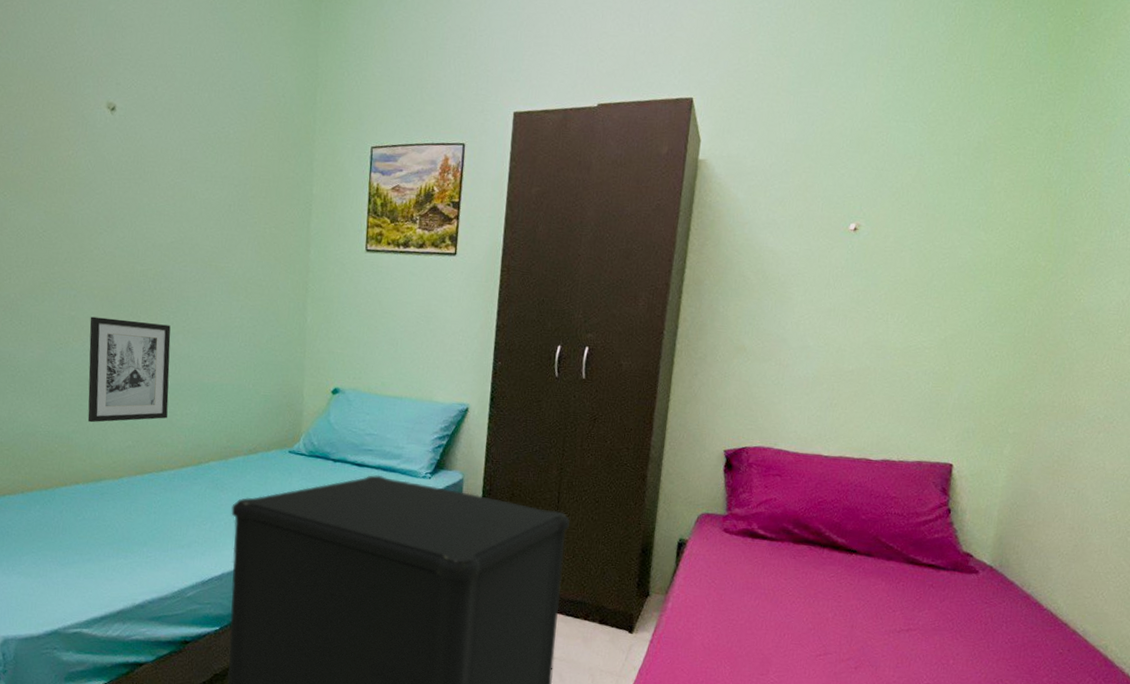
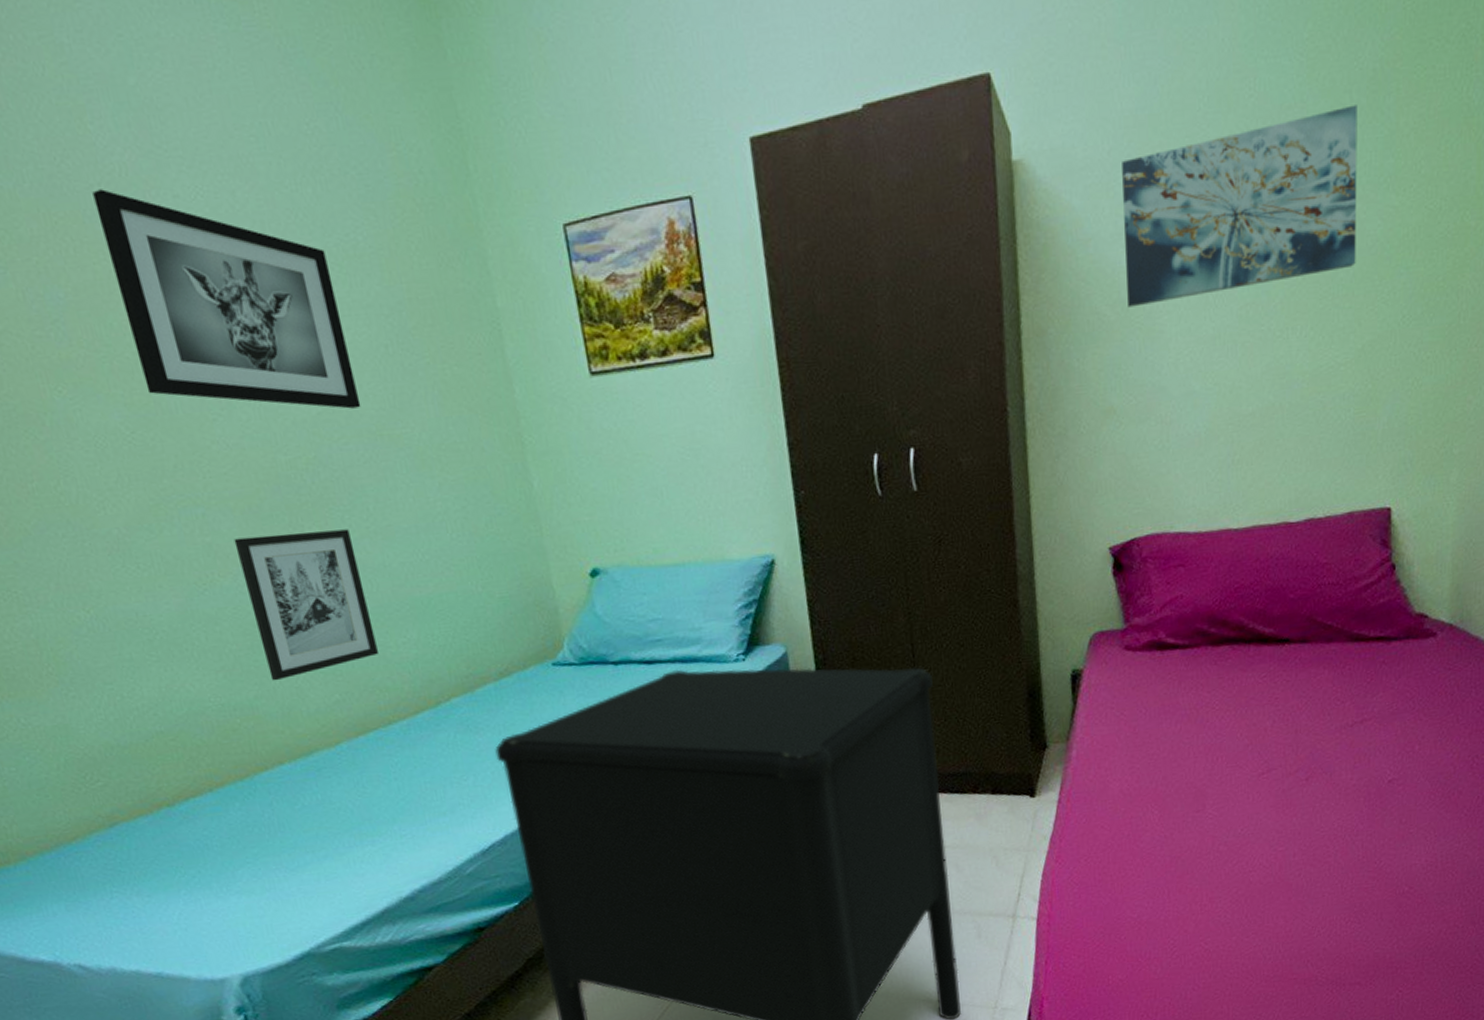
wall art: none [62,71,206,244] -> present [92,189,361,409]
wall art: none [767,164,963,279] -> present [1122,105,1357,308]

